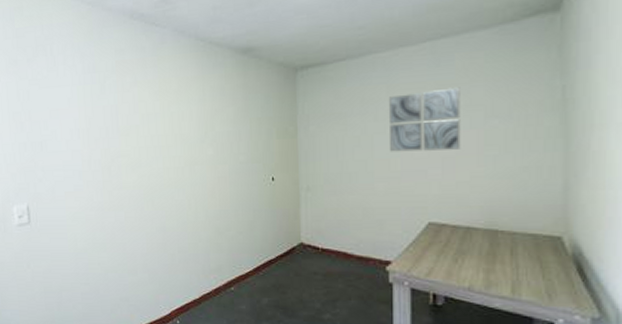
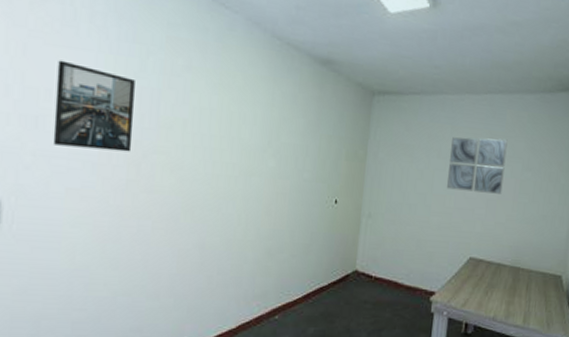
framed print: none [48,97,103,161] -> present [52,60,135,152]

